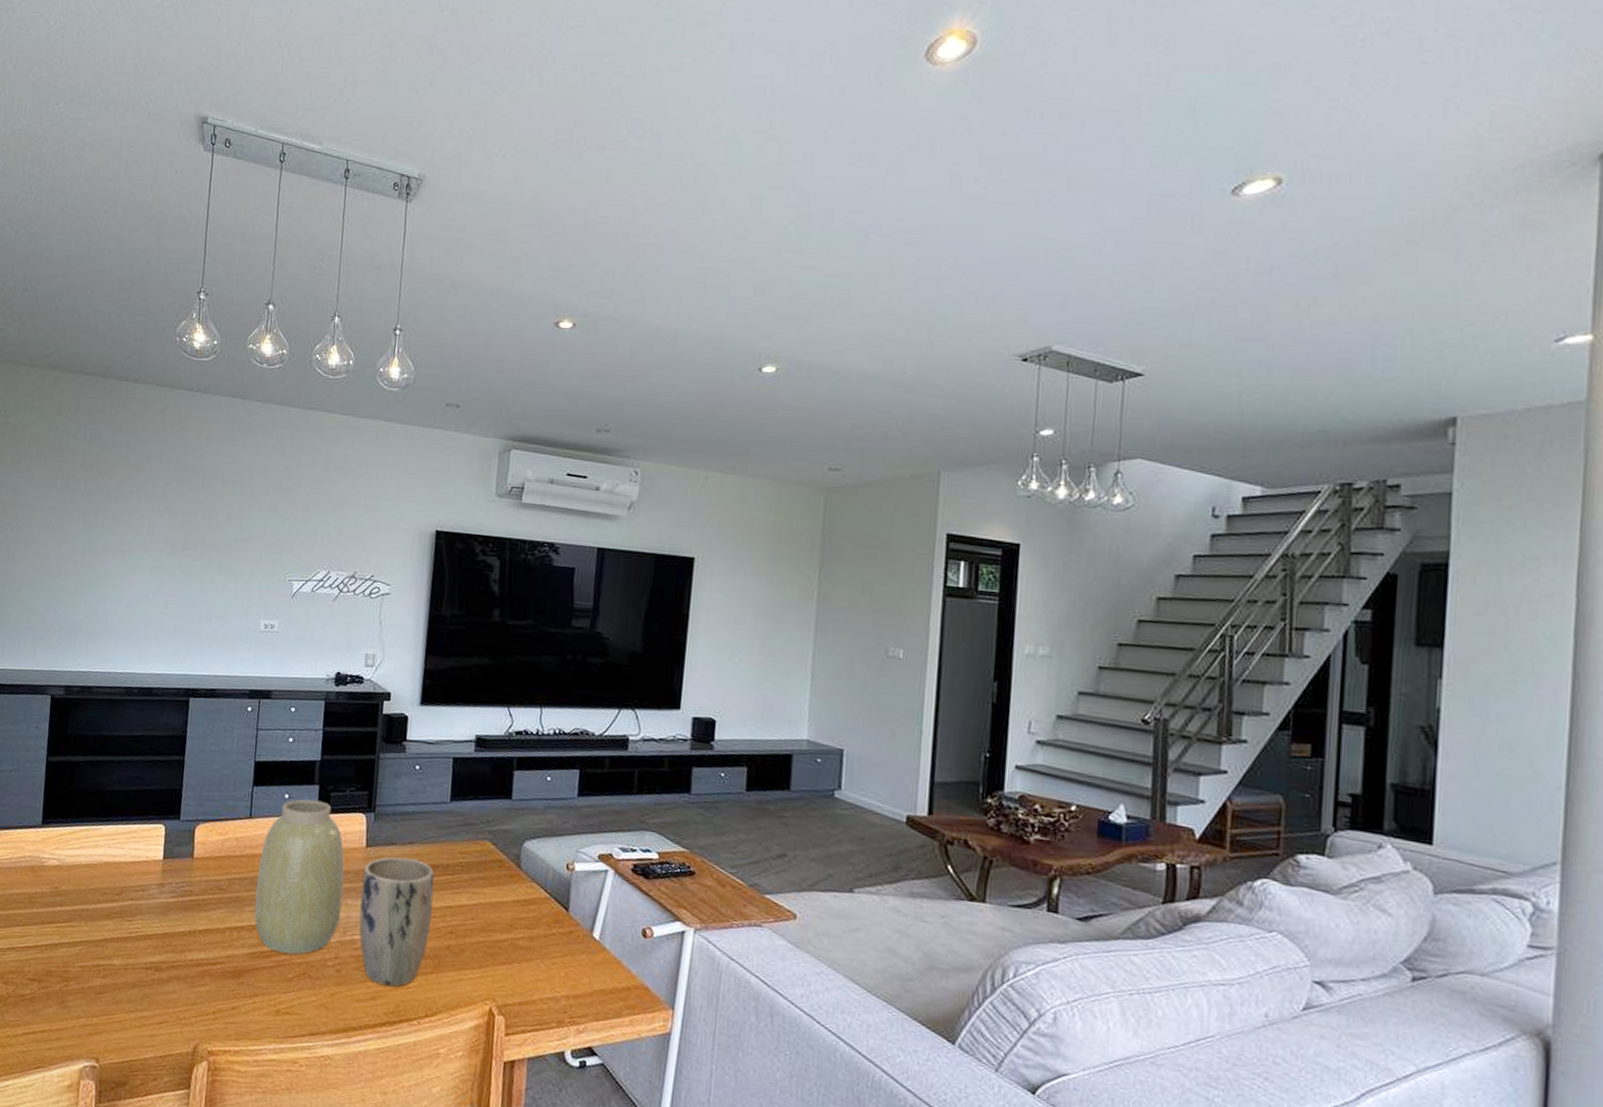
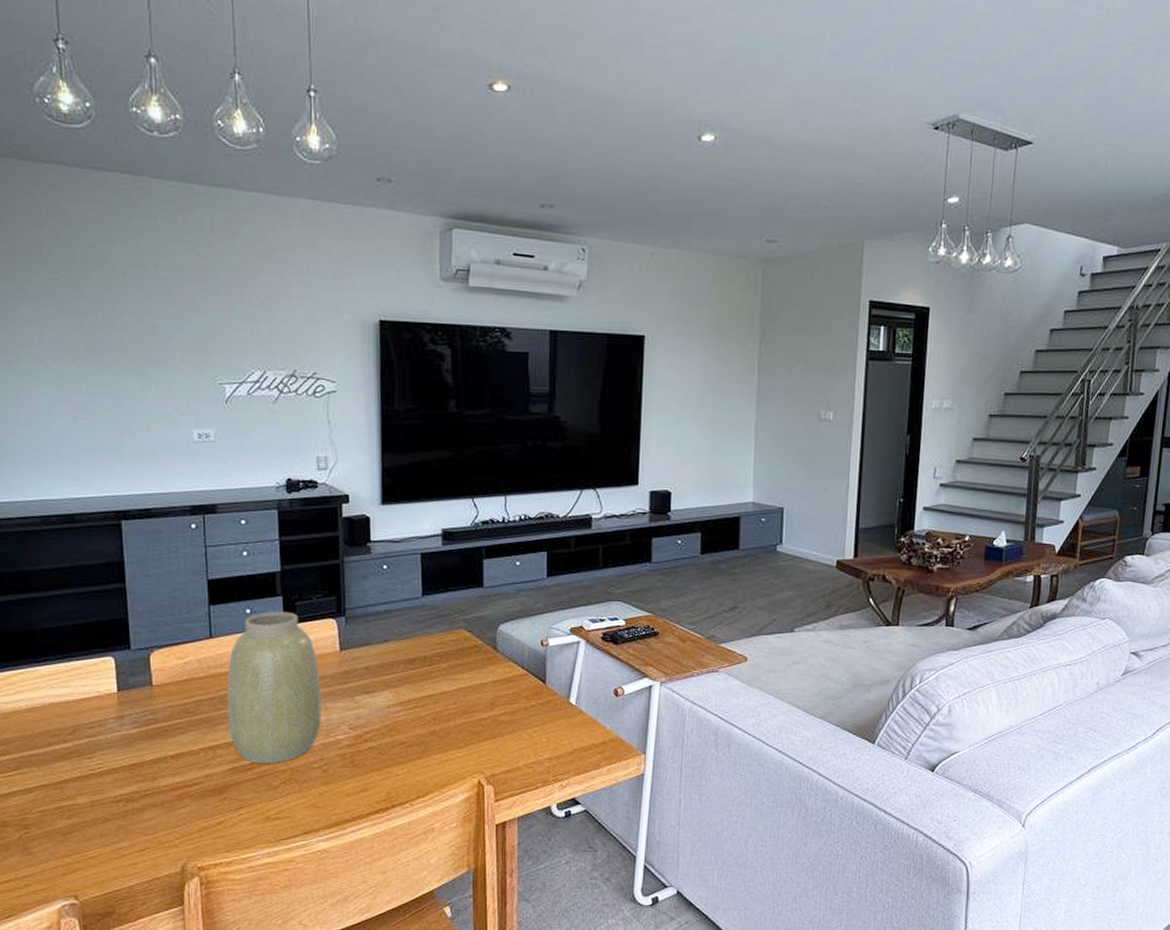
plant pot: present [359,857,434,988] -> none [340,656,414,777]

